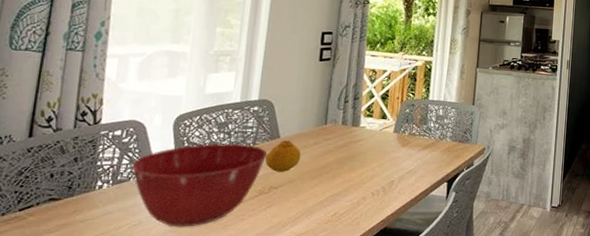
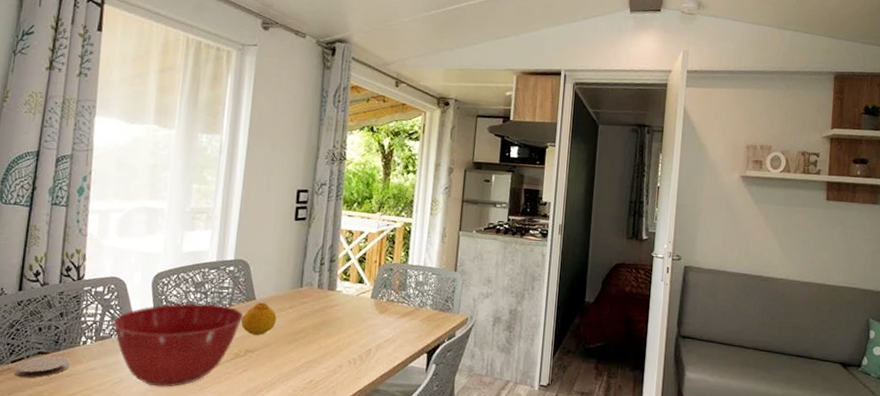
coaster: none [23,201,85,226] -> present [15,356,70,378]

